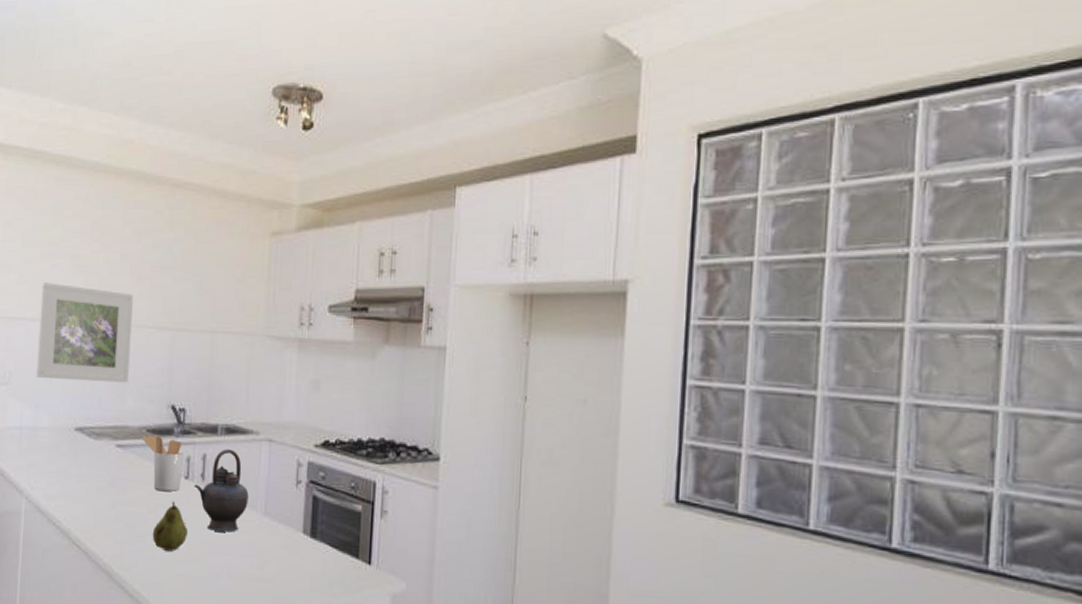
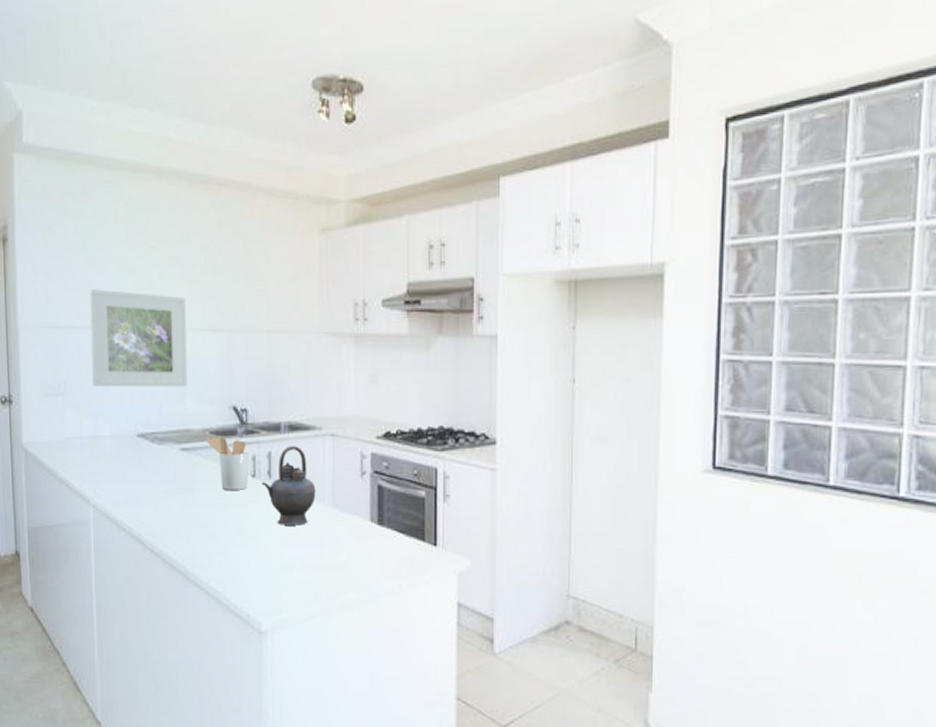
fruit: present [152,501,189,551] -> none [223,500,259,548]

